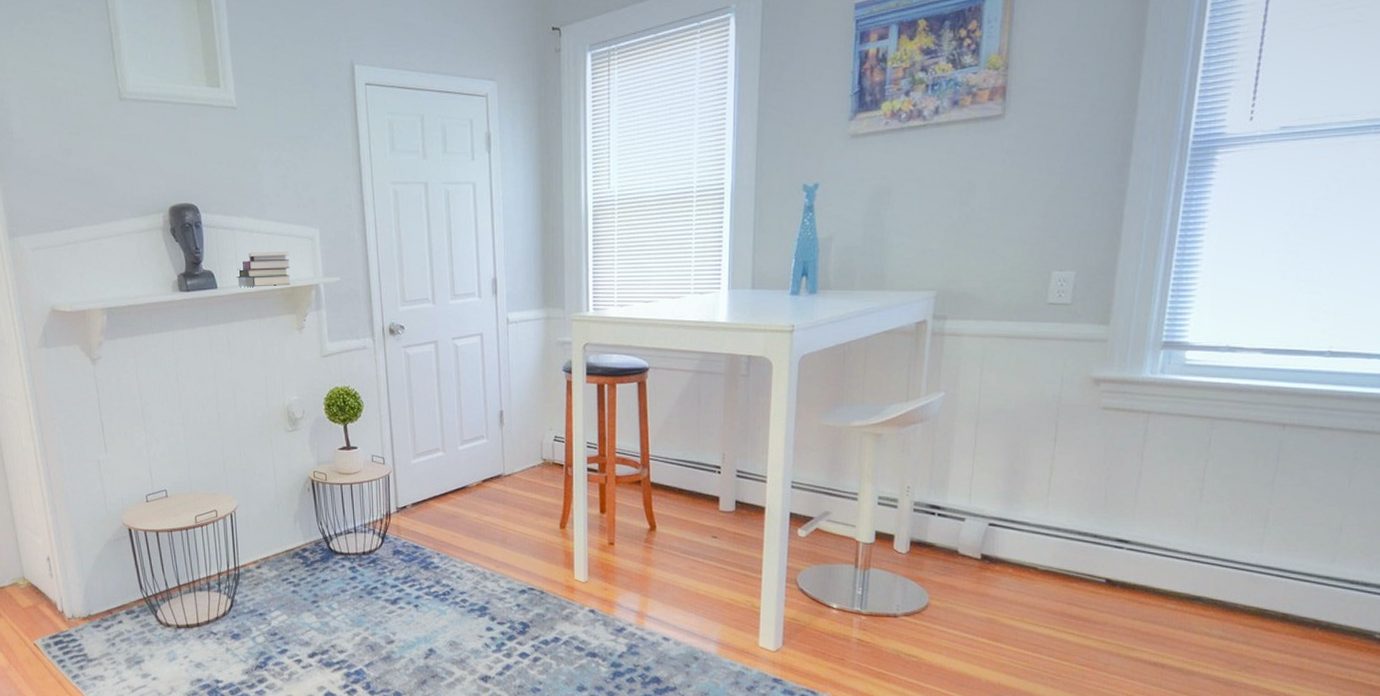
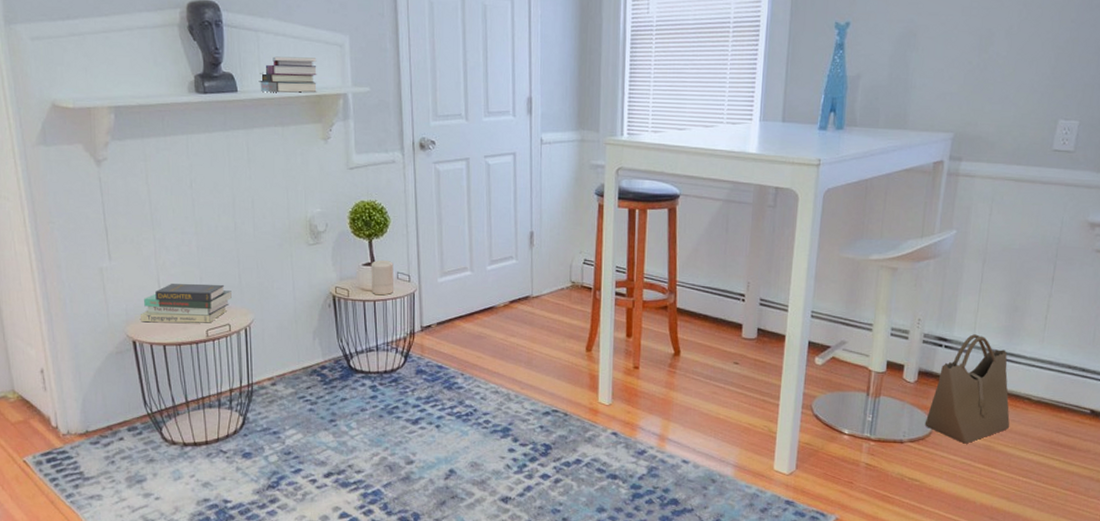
books: none [135,472,217,511] -> present [141,283,232,323]
candle: none [346,443,369,478] -> present [371,259,393,296]
grocery bag: none [920,501,1015,617] -> present [924,334,1010,444]

